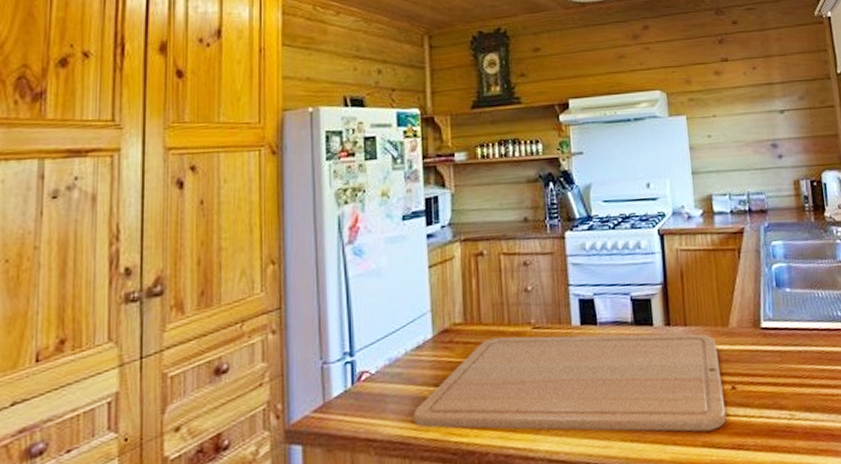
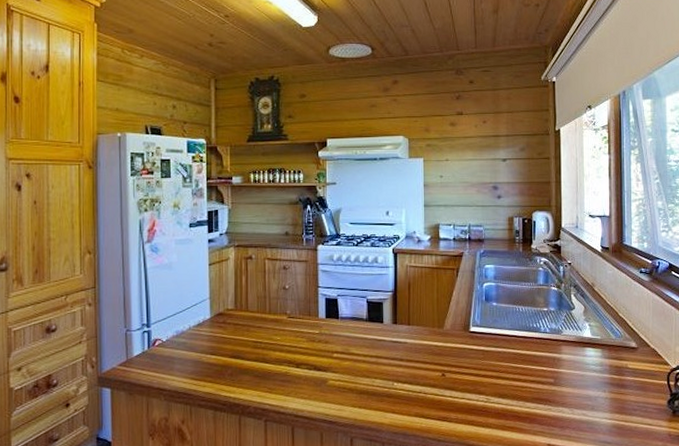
chopping board: present [414,333,727,432] -> none [194,322,436,405]

